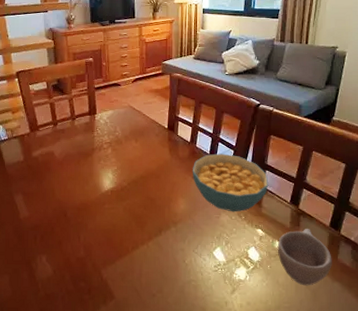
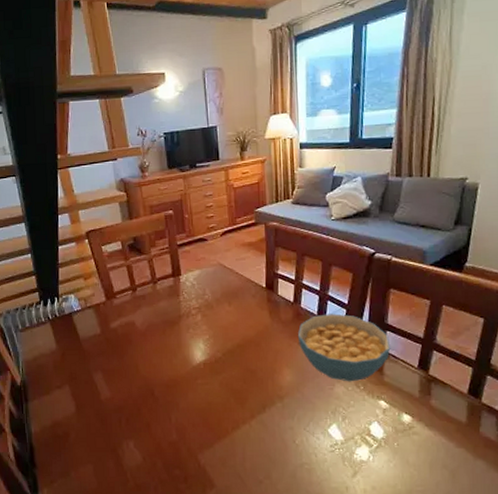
cup: present [277,229,332,286] -> none [404,398,473,465]

